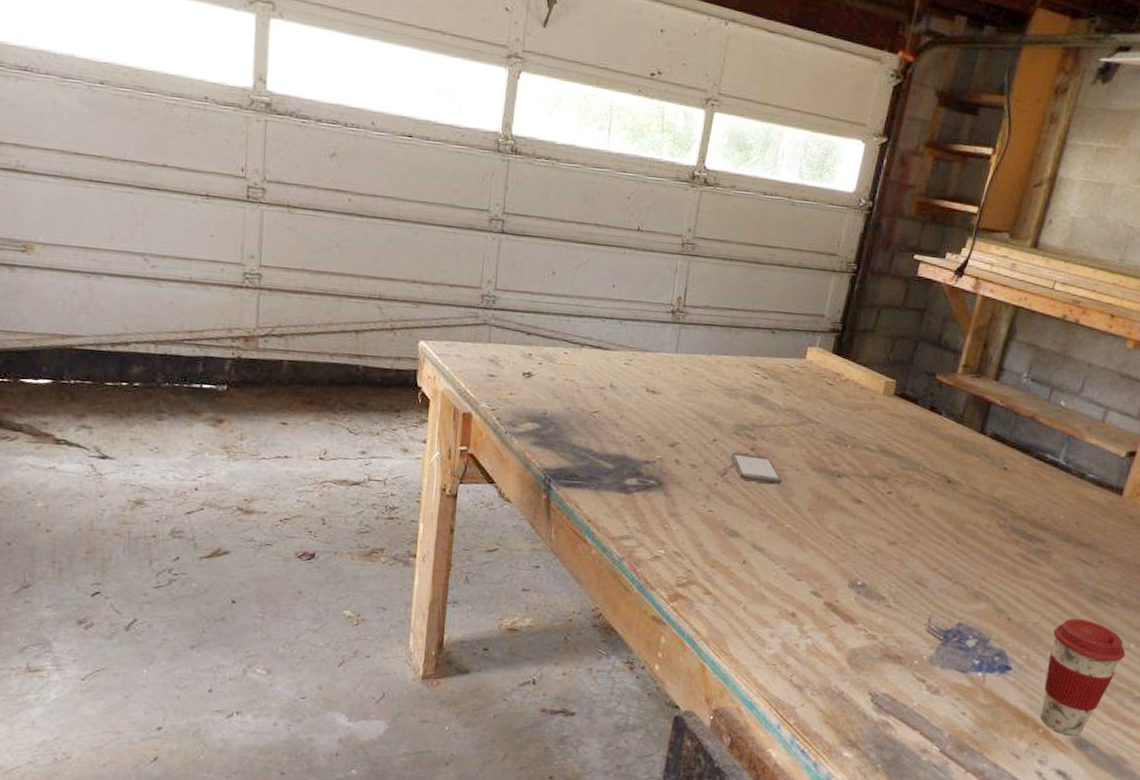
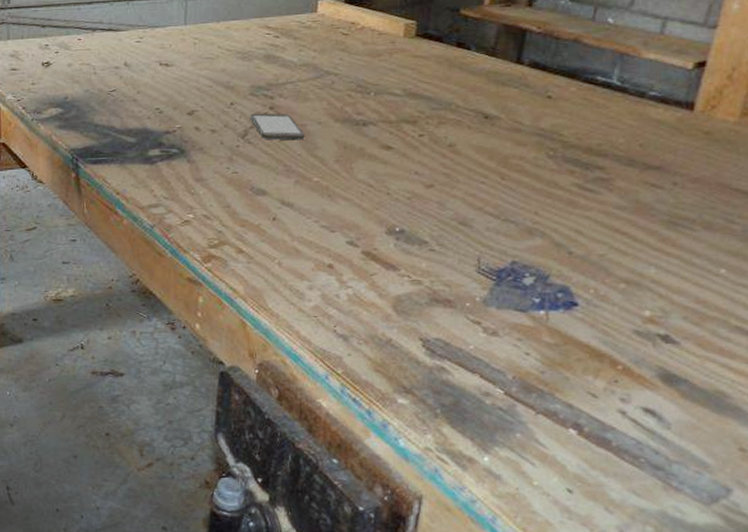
coffee cup: present [1040,618,1126,736] -> none [618,246,715,371]

